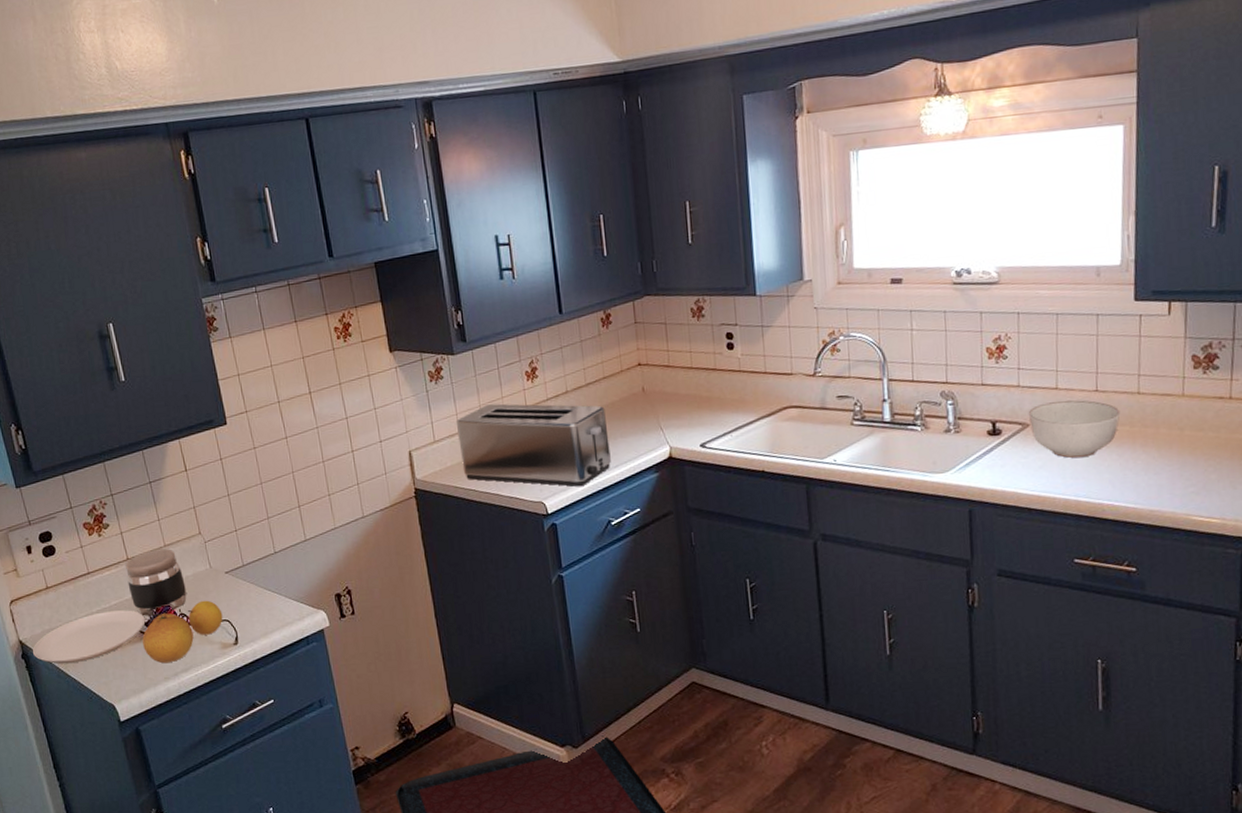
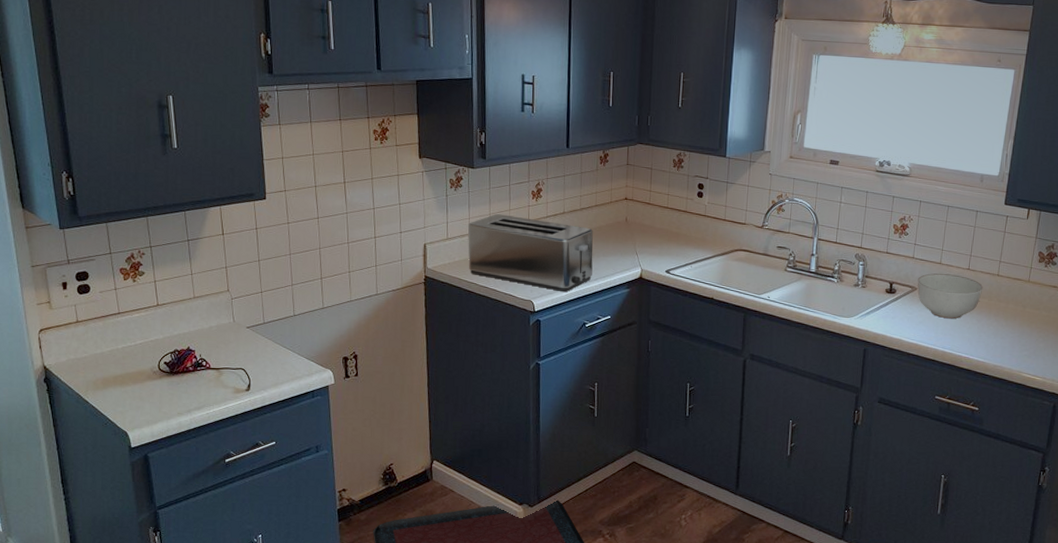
plate: present [33,610,146,664] -> none [56,349,167,391]
jar: present [125,549,187,616] -> none [155,300,209,358]
fruit: present [142,612,194,664] -> none [162,356,210,401]
fruit: present [187,600,223,635] -> none [207,349,239,380]

